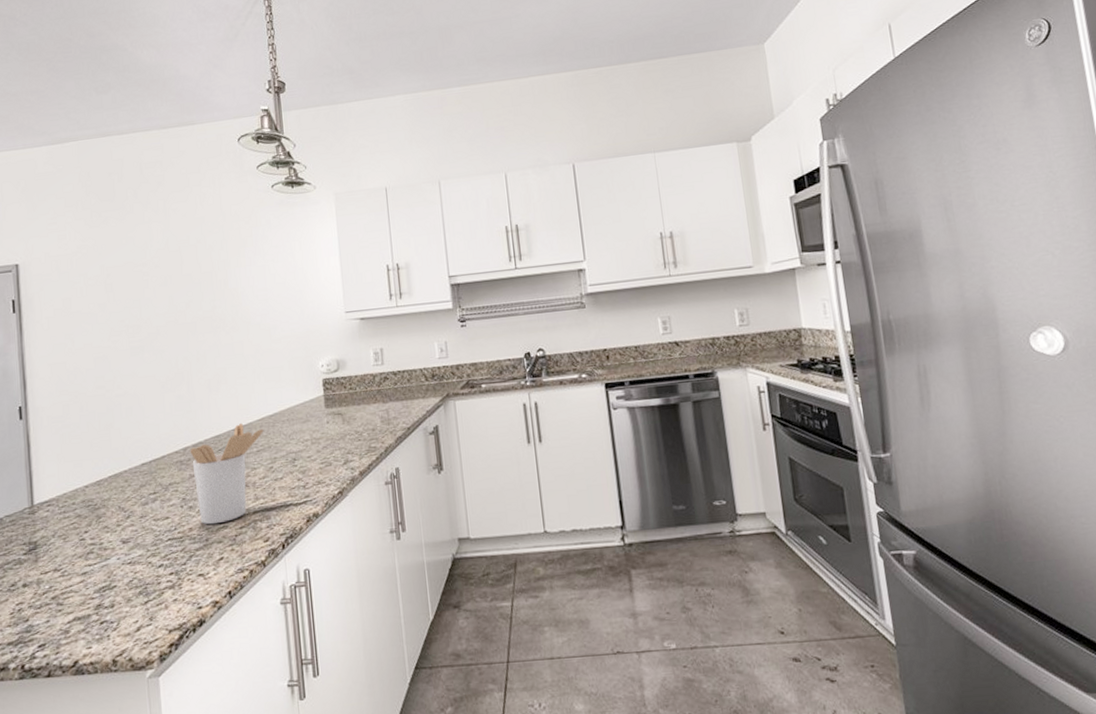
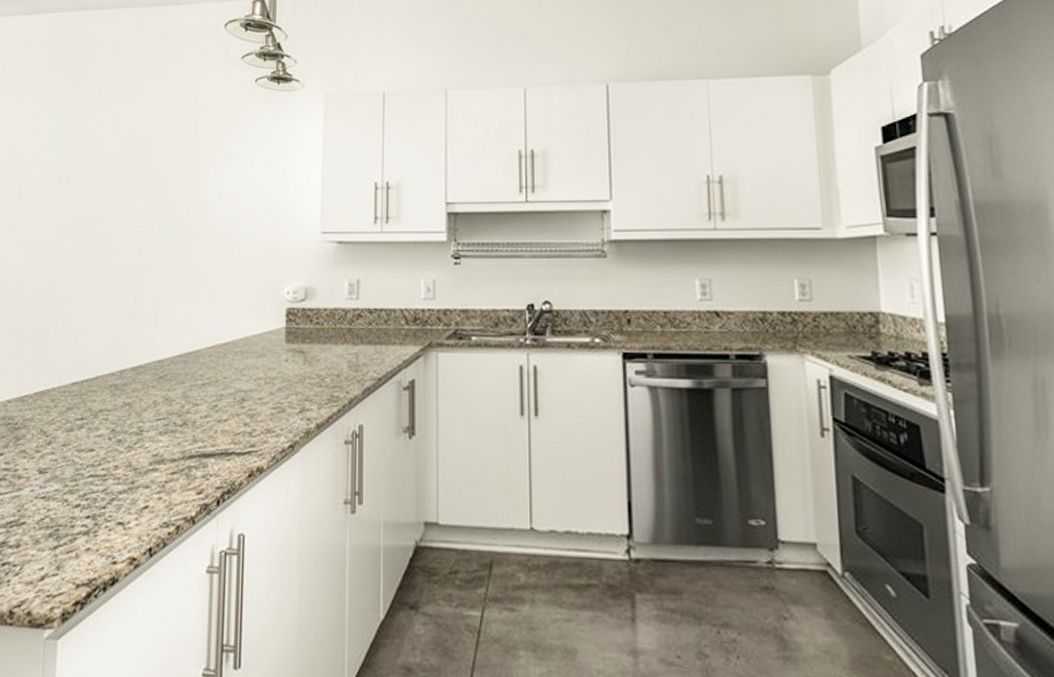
utensil holder: present [190,422,264,525] -> none [127,348,213,465]

